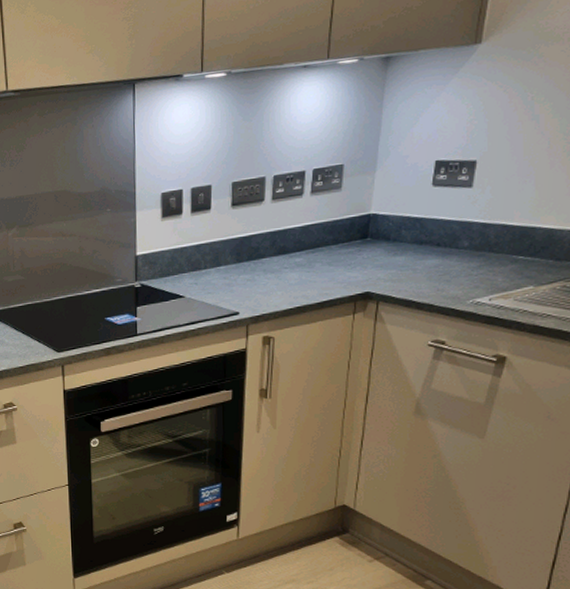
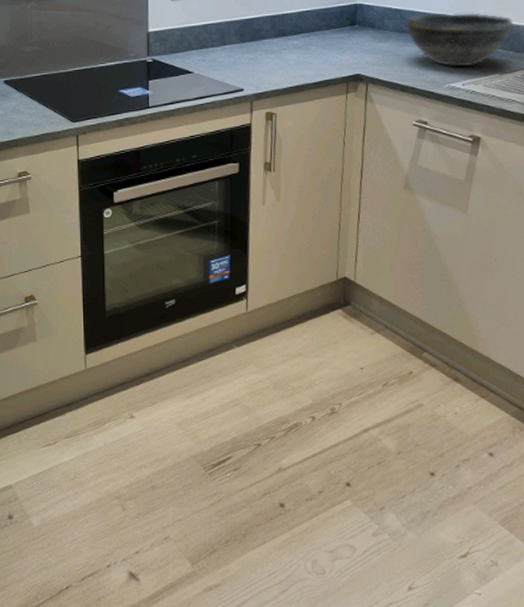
bowl: none [427,217,555,280] -> present [406,12,513,67]

